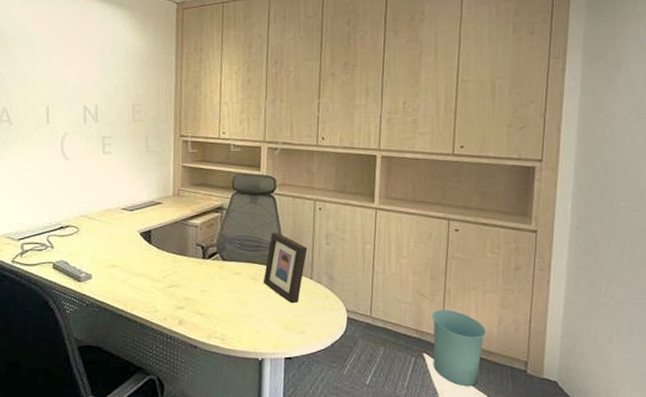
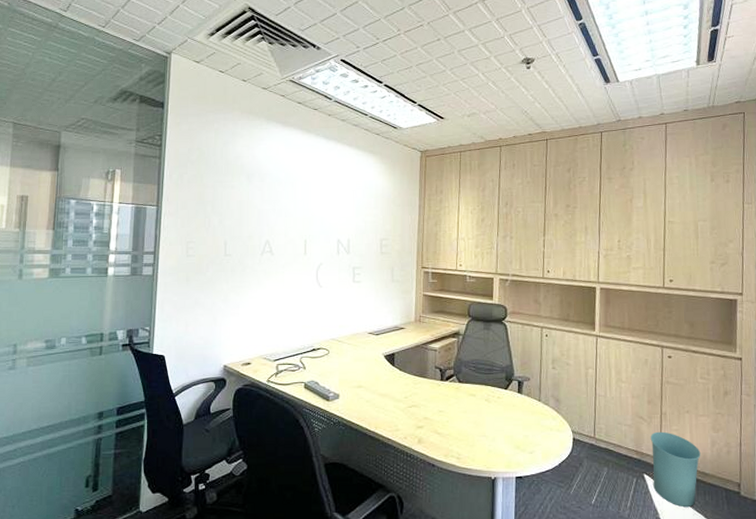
picture frame: present [263,232,308,304] -> none [495,357,536,424]

